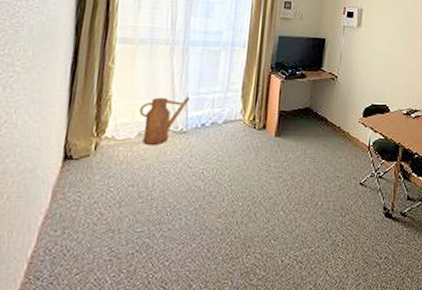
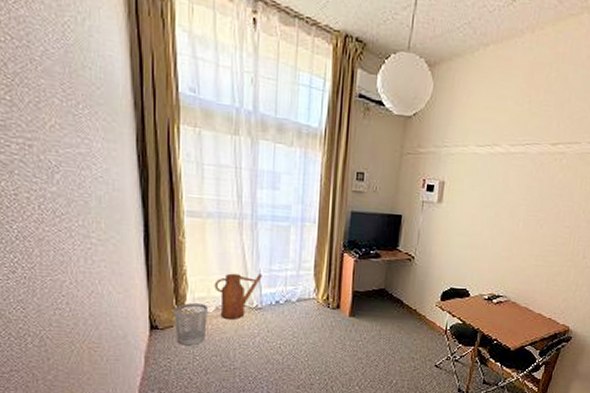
wastebasket: none [91,128,130,176] -> present [173,302,208,346]

